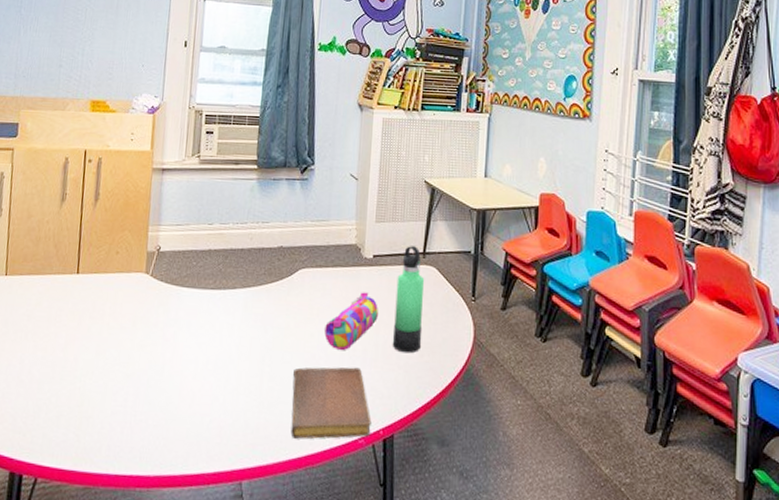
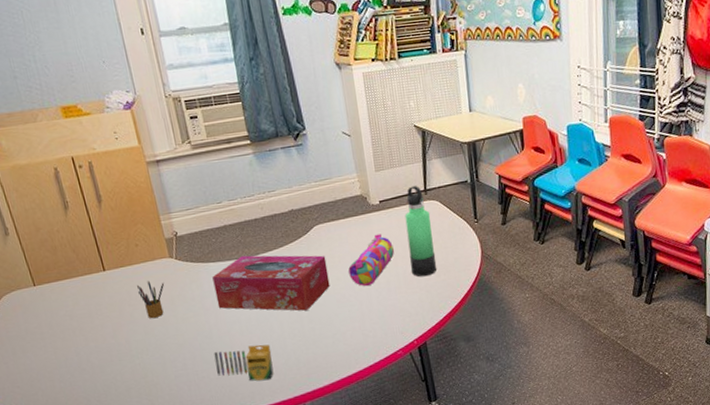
pencil box: none [102,294,132,339] -> present [137,281,165,319]
crayon: none [156,393,221,442] -> present [214,344,274,381]
tissue box: none [178,287,304,365] -> present [212,255,330,311]
notebook: present [290,367,372,439] -> none [329,296,407,363]

